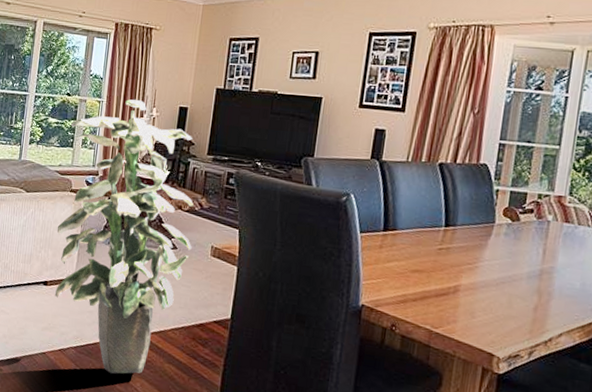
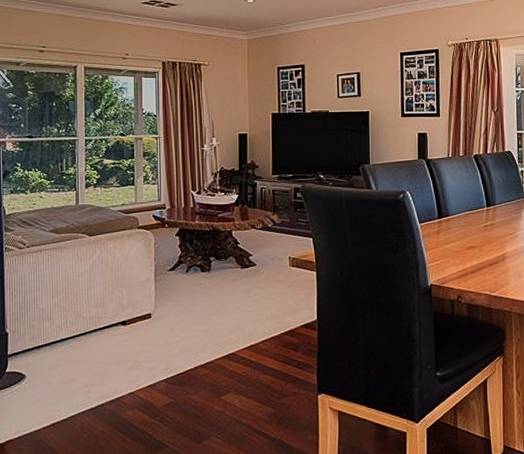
indoor plant: present [55,99,194,374] -> none [128,132,270,397]

